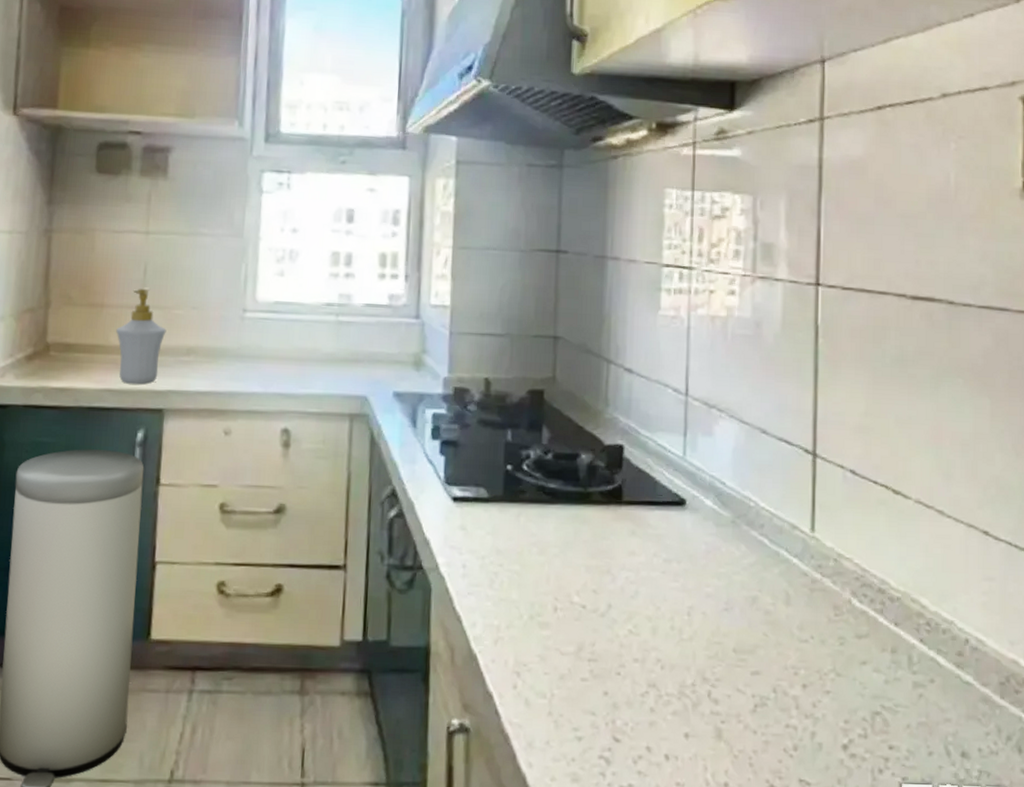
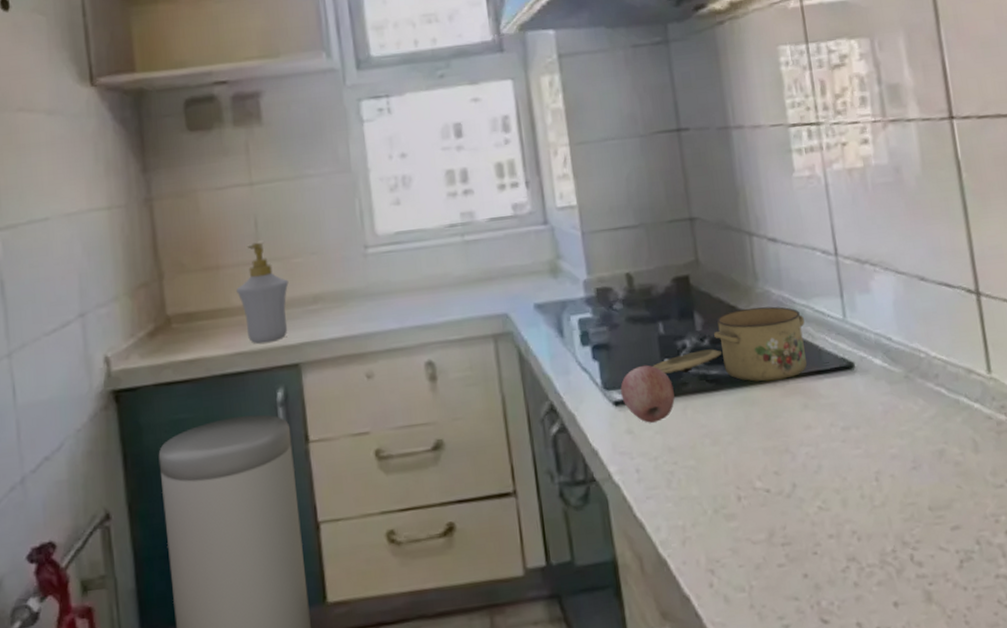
fruit: none [461,467,511,523] -> present [620,365,675,423]
cooking pot: none [495,430,646,504] -> present [652,306,807,382]

